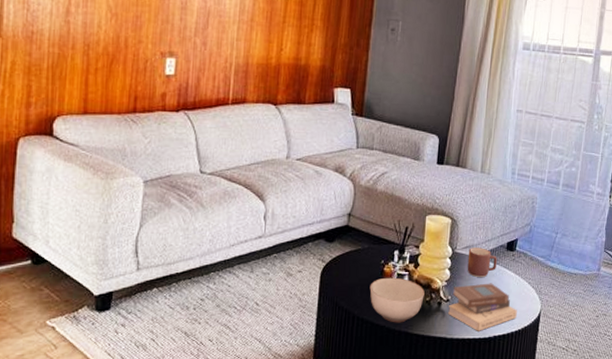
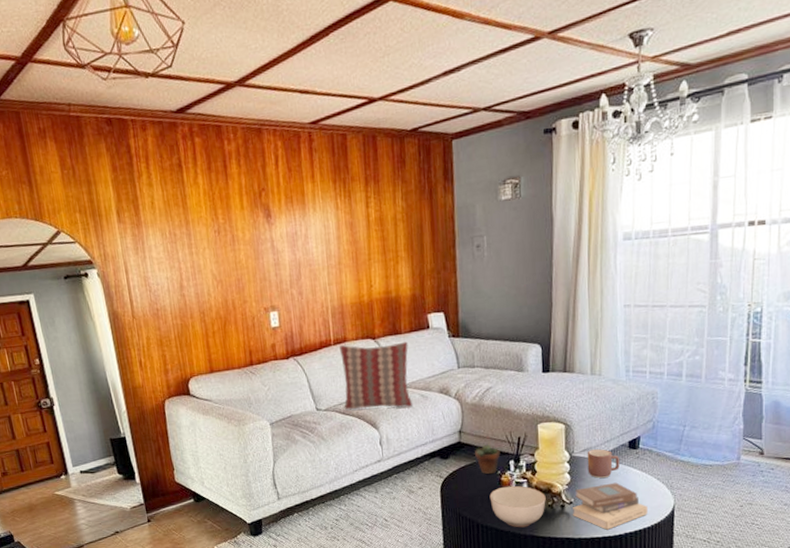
pillow: none [231,105,310,182] -> present [340,341,412,409]
succulent plant: none [360,222,387,263] -> present [474,435,500,475]

